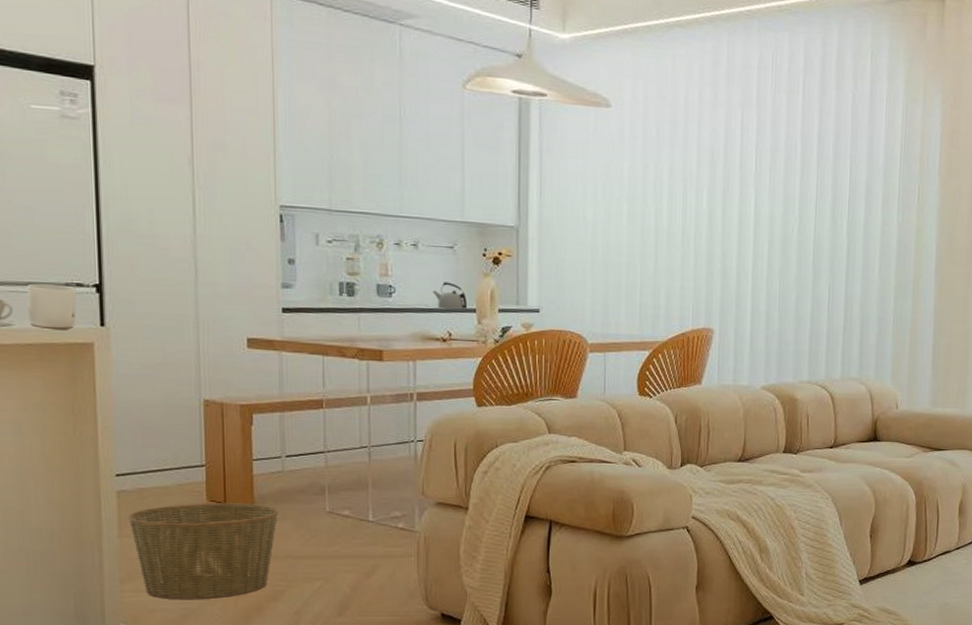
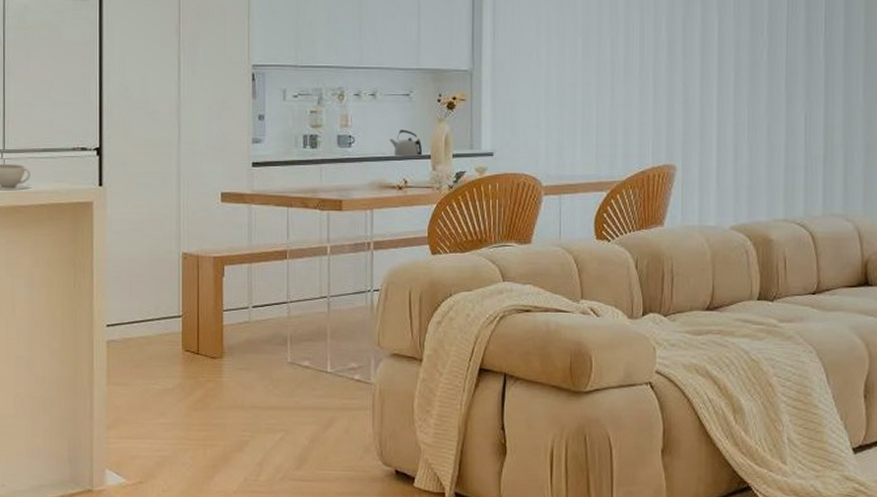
mug: present [27,283,77,329] -> none [43,149,81,190]
basket: present [128,503,279,600] -> none [115,352,245,448]

